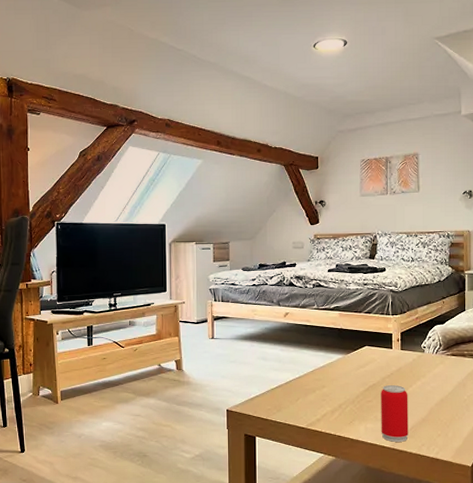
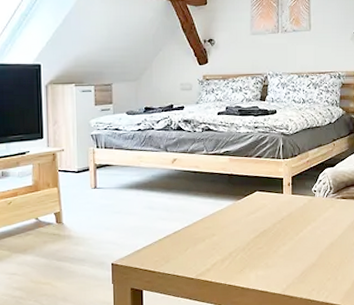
beverage can: present [381,385,409,442] -> none [271,230,299,288]

